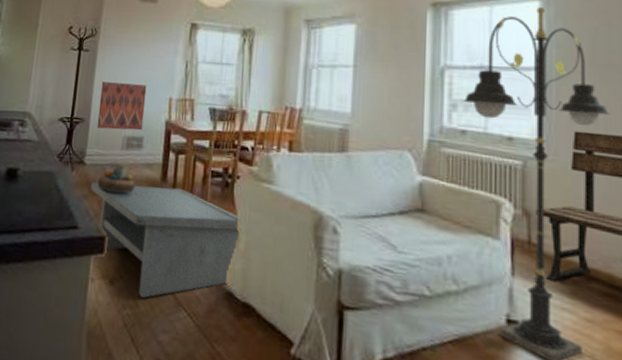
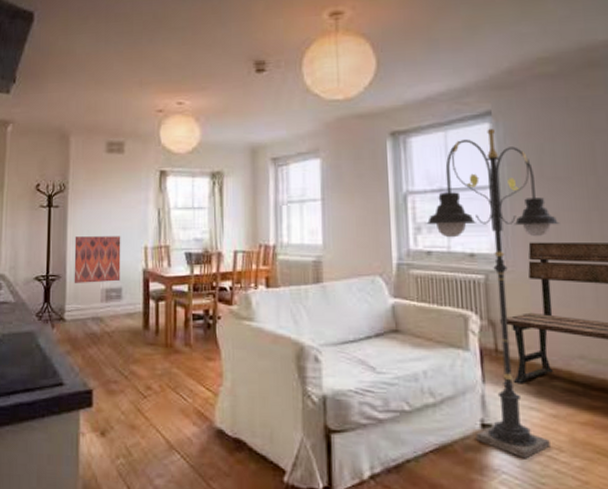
coffee table: present [90,182,241,299] -> none [72,334,226,446]
decorative bowl: present [97,166,135,194] -> none [80,319,117,345]

